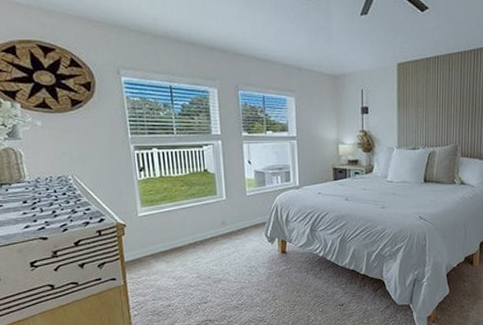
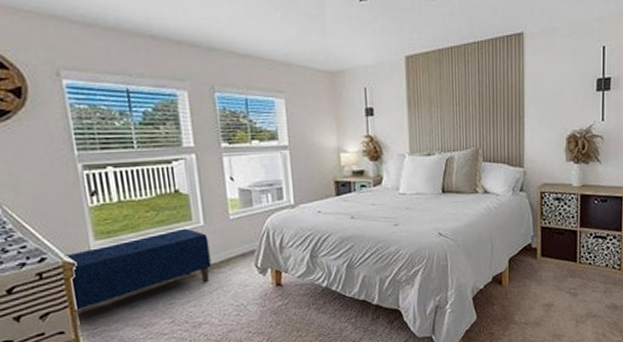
bench: none [117,201,230,264] -> present [63,228,211,313]

